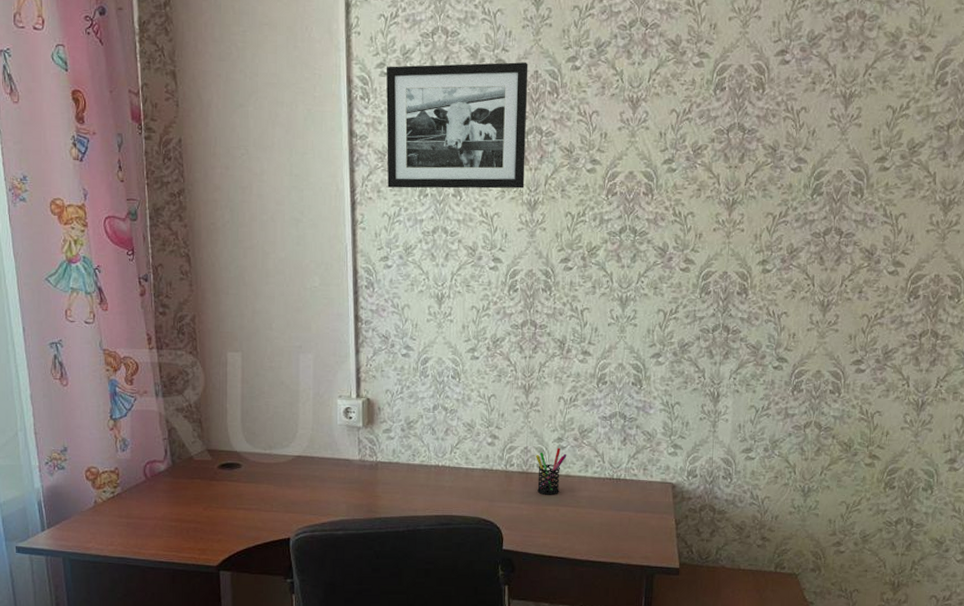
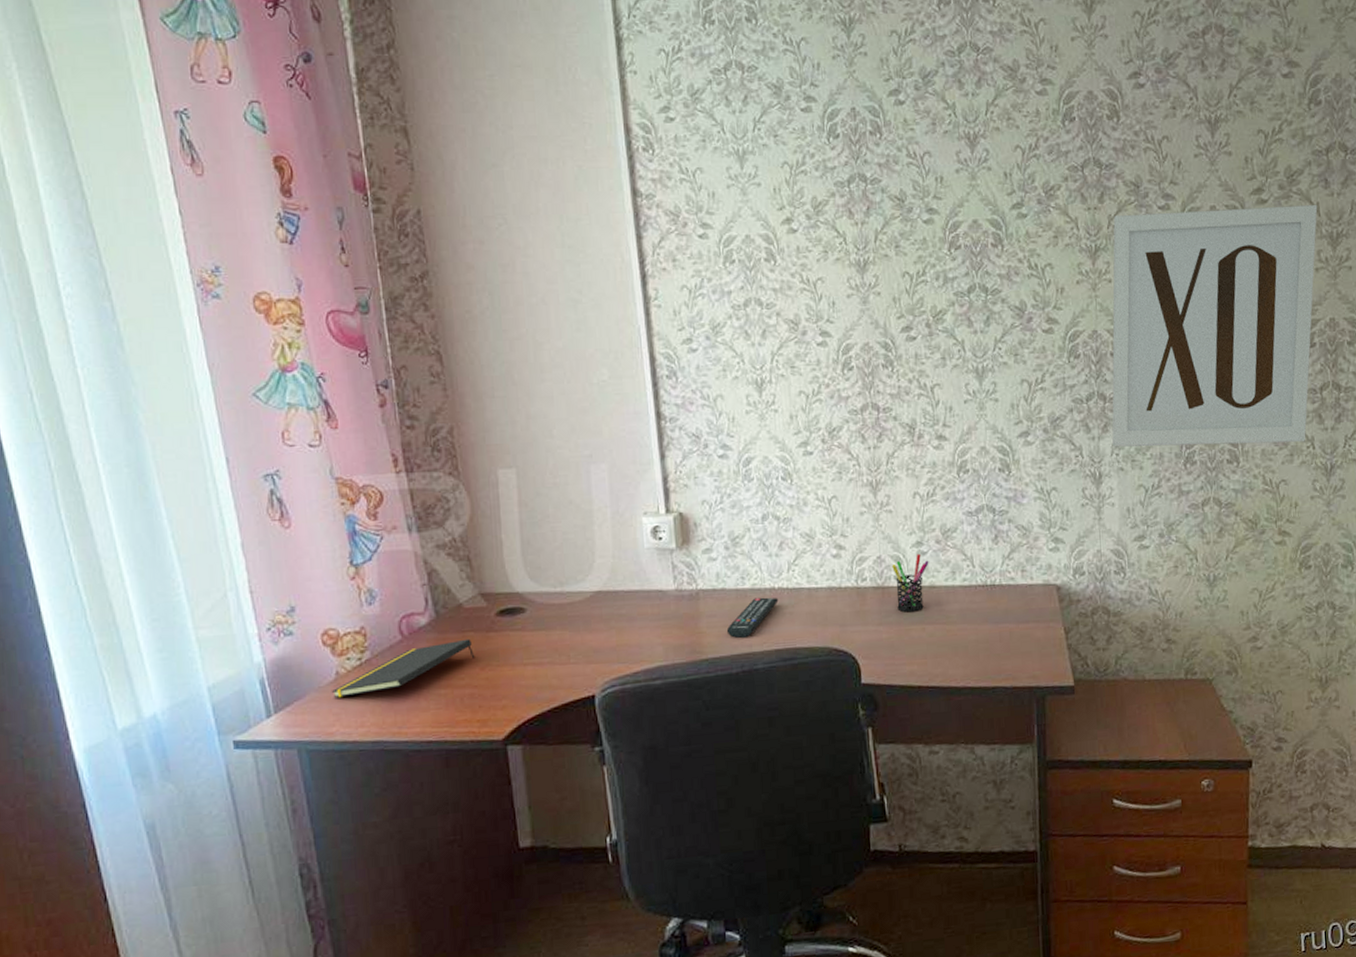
notepad: none [90,484,200,521] -> present [331,638,475,698]
picture frame: present [386,62,528,189] -> none [671,99,851,255]
remote control: none [397,472,441,504] -> present [726,597,779,639]
wall art: none [731,173,934,380] -> present [1112,204,1318,447]

